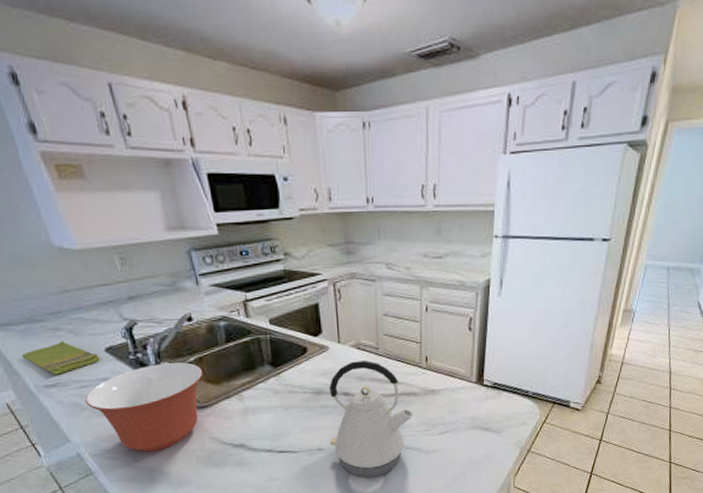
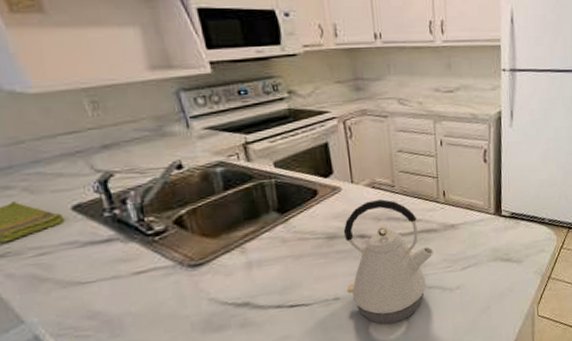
mixing bowl: present [85,362,203,452] -> none [45,215,198,324]

